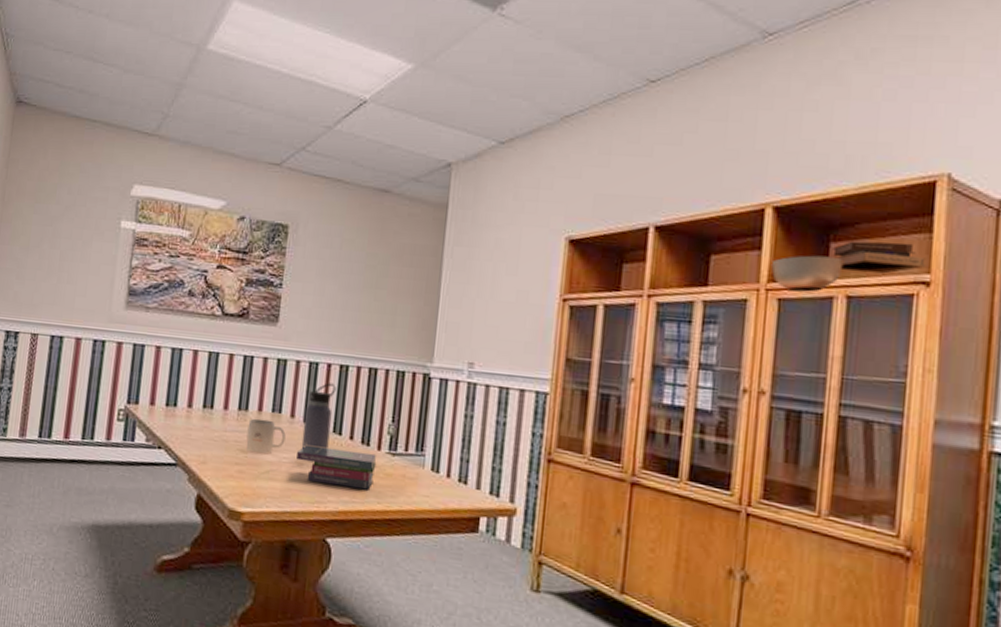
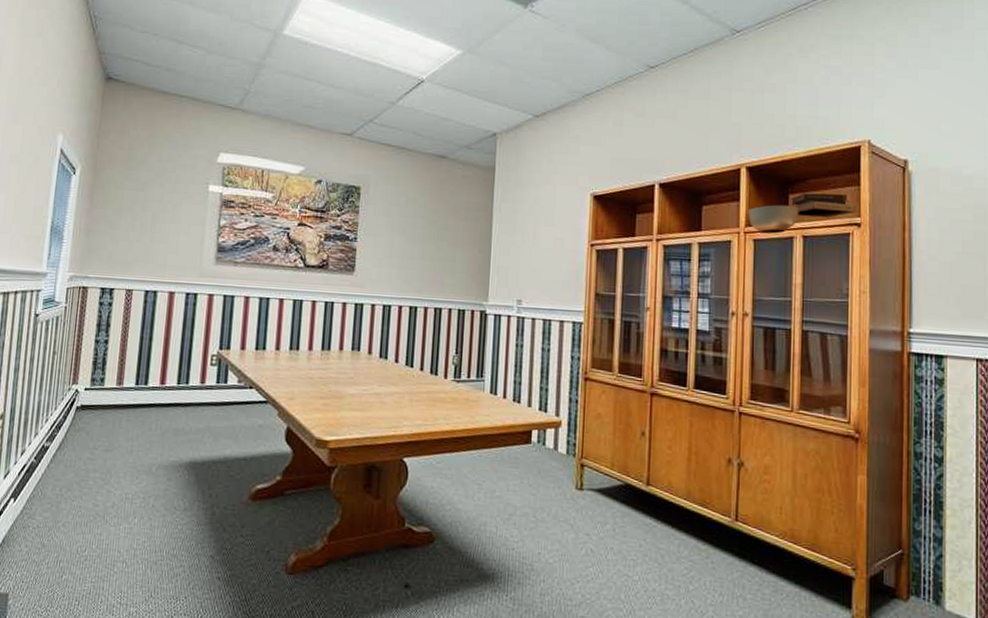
mug: present [245,418,286,455] -> none [329,356,365,389]
books: present [296,444,377,490] -> none [375,377,444,414]
water bottle: present [301,383,336,463] -> none [378,322,407,393]

